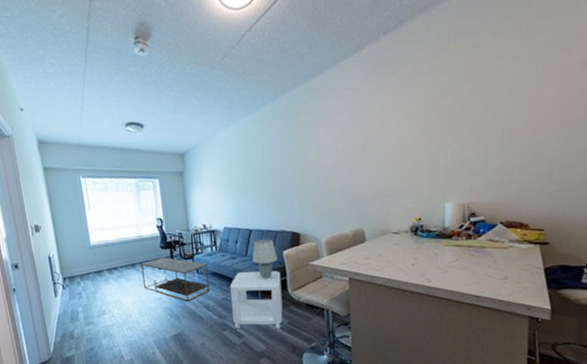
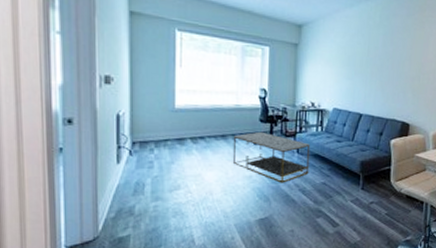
side table: present [229,271,283,330] -> none [328,156,386,220]
table lamp: present [252,239,277,279] -> none [358,125,385,167]

